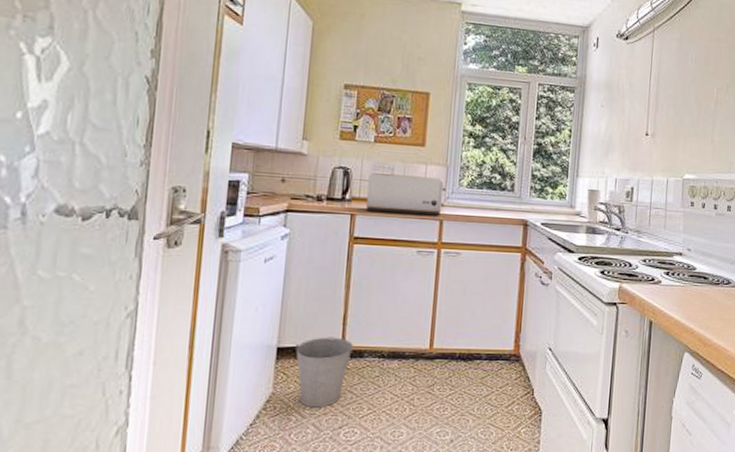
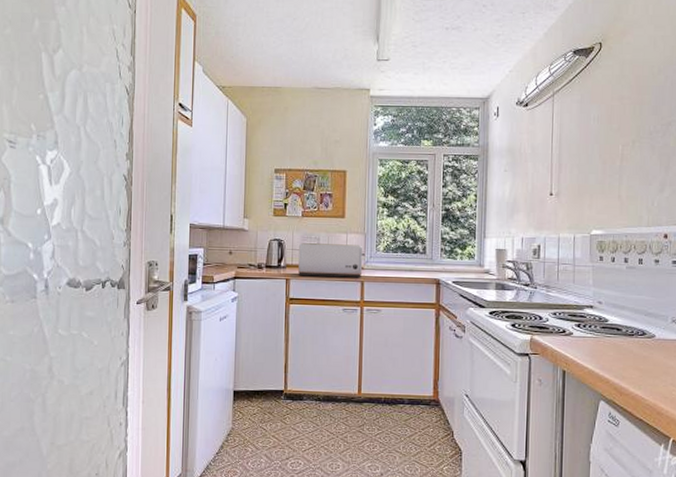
bucket: present [295,337,355,407] -> none [247,382,295,441]

